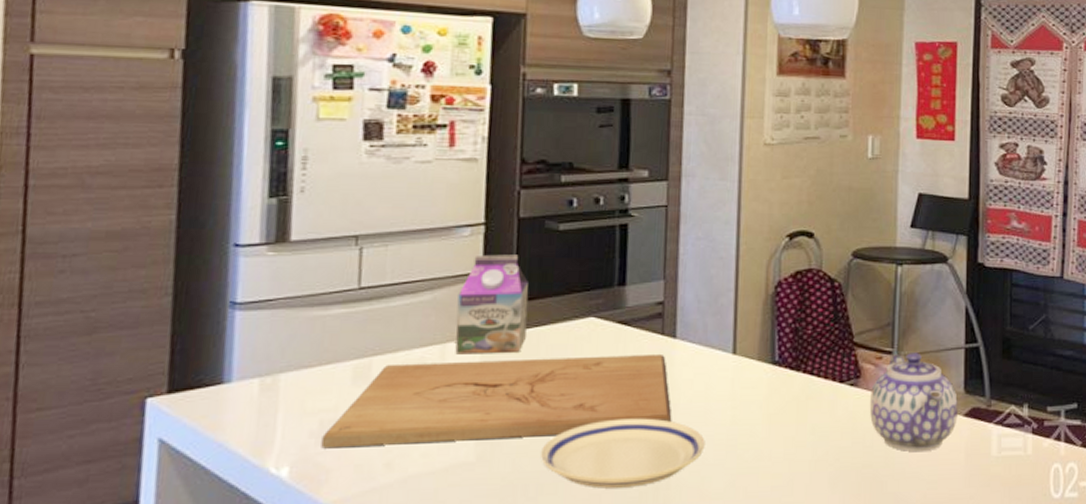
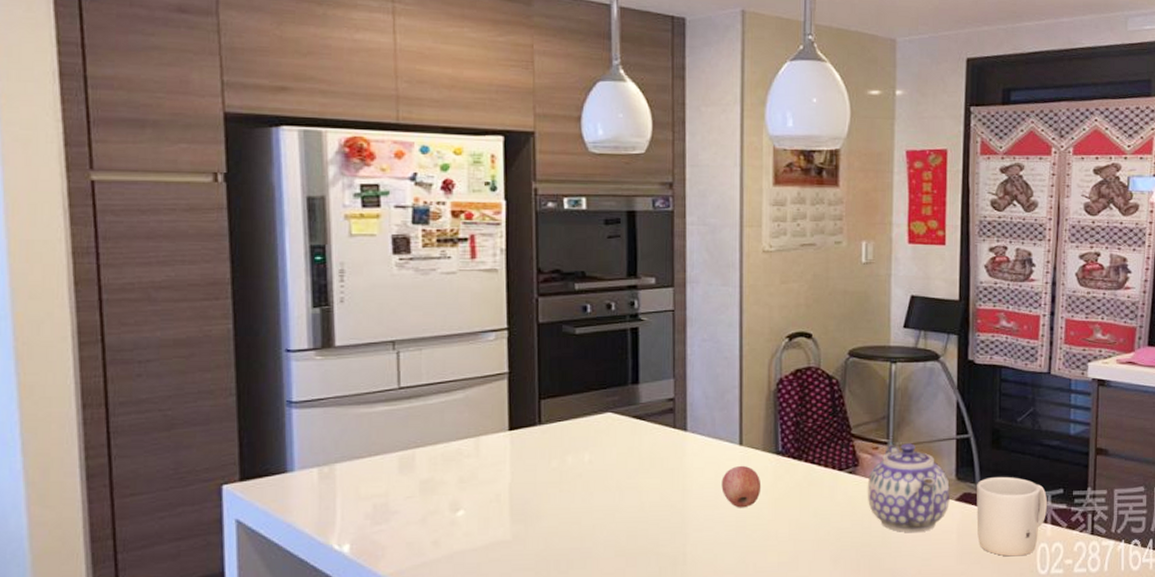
cutting board: present [321,353,672,449] -> none [376,445,686,529]
milk carton: present [455,254,529,355] -> none [487,357,551,446]
plate: present [541,418,705,489] -> none [570,502,717,564]
fruit: none [711,376,756,425] -> present [721,465,762,508]
mug: none [986,389,1061,479] -> present [976,476,1048,557]

